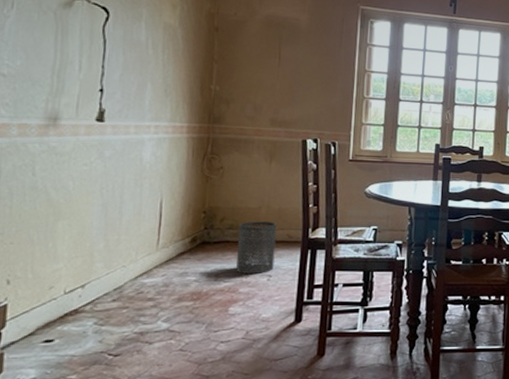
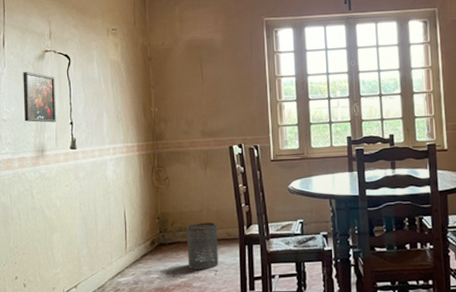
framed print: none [33,19,85,86] -> present [23,72,56,123]

